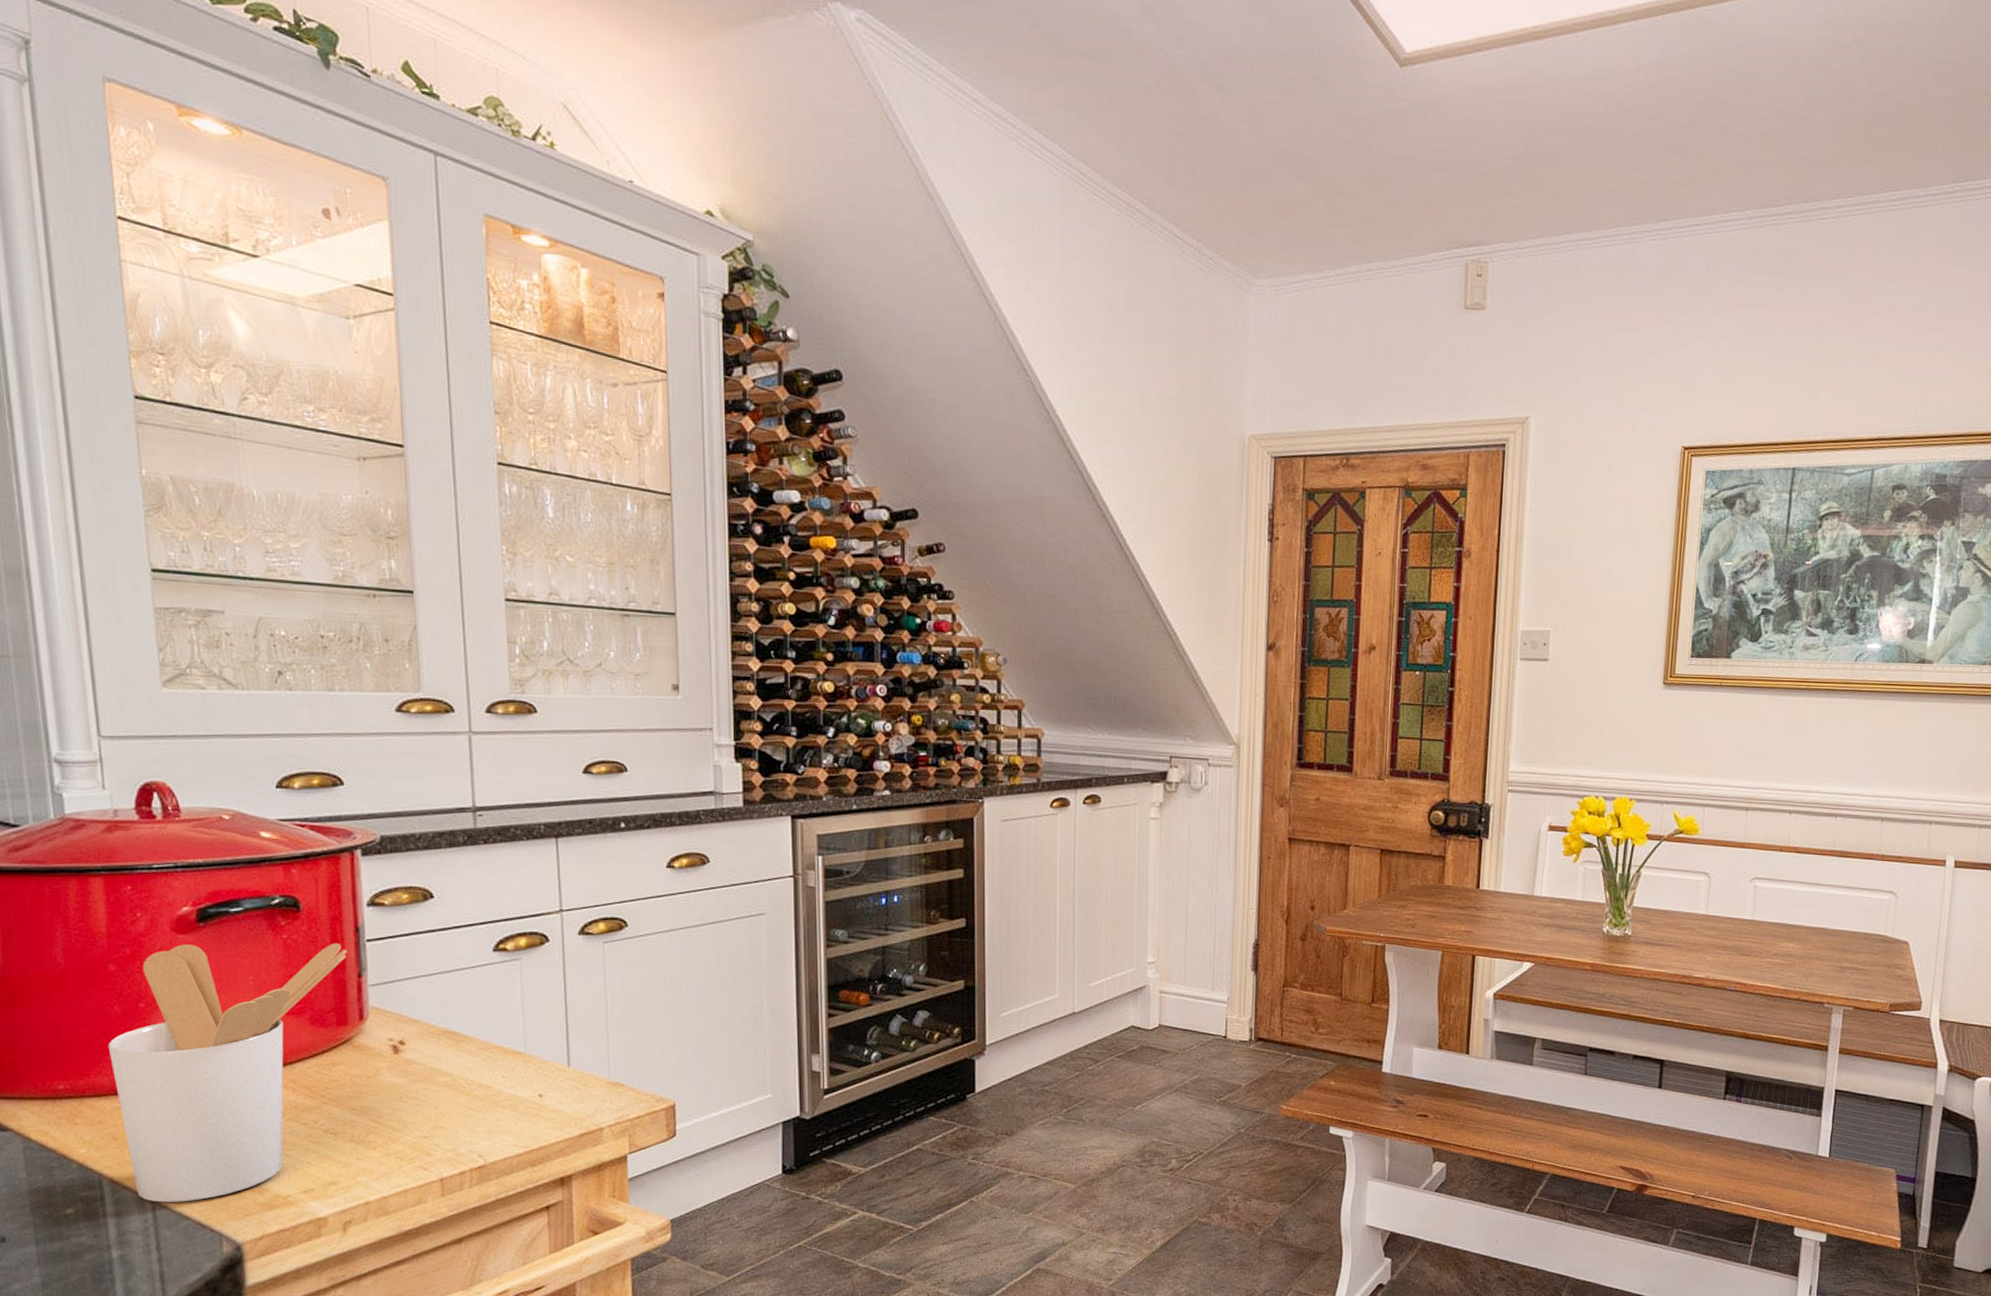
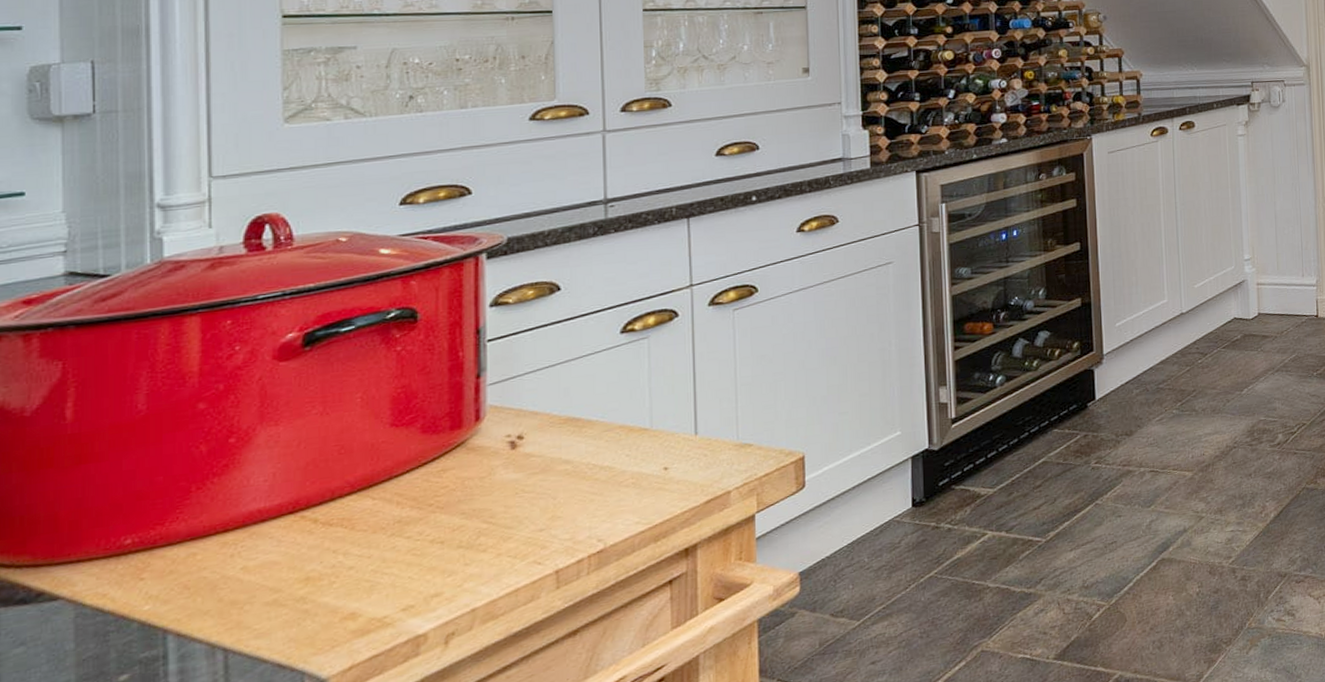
utensil holder: present [108,943,348,1203] -> none [189,348,467,650]

